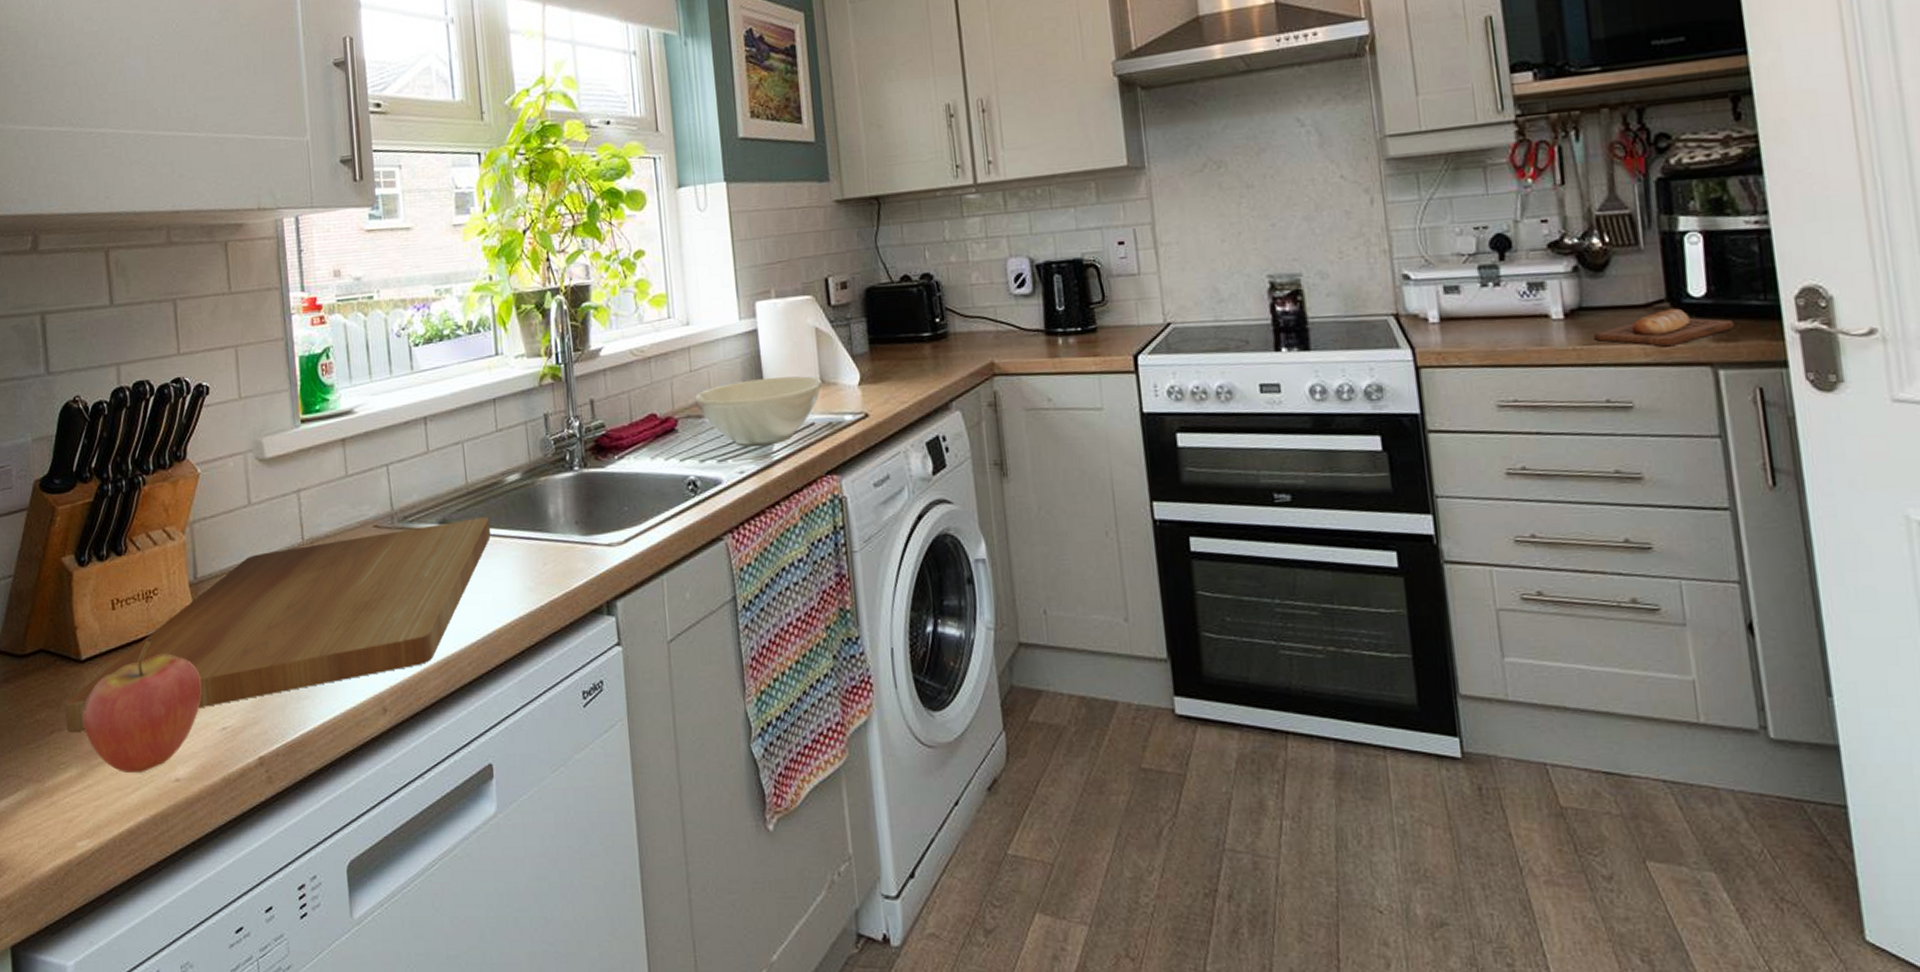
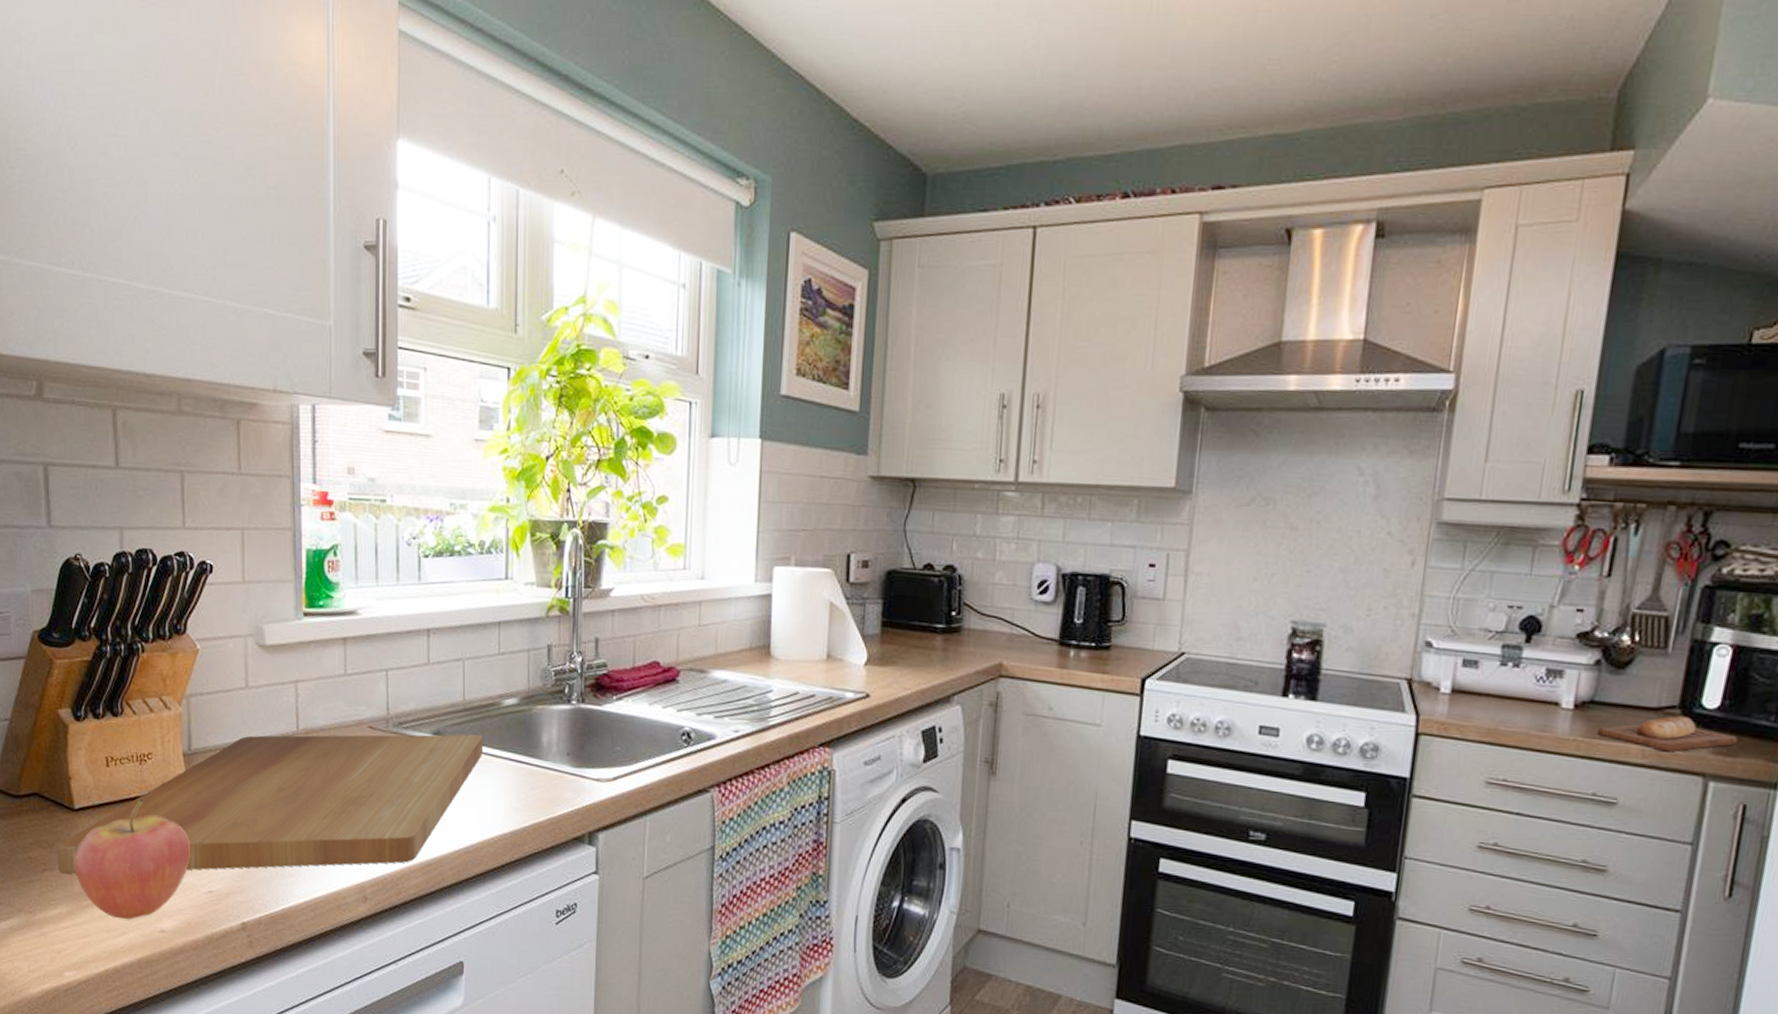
bowl: present [694,376,823,448] -> none [699,643,830,710]

